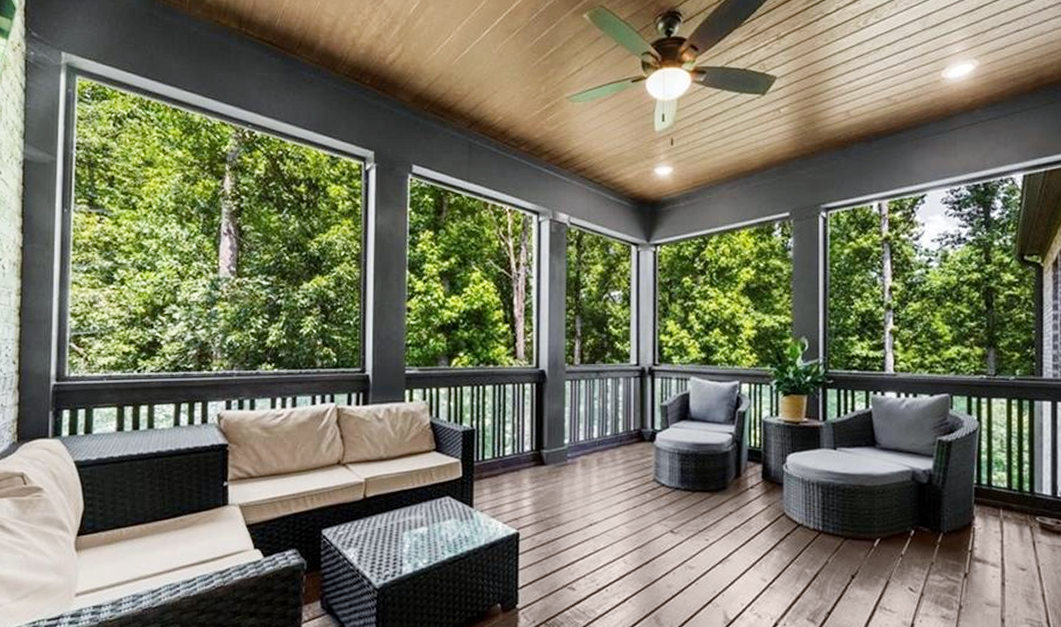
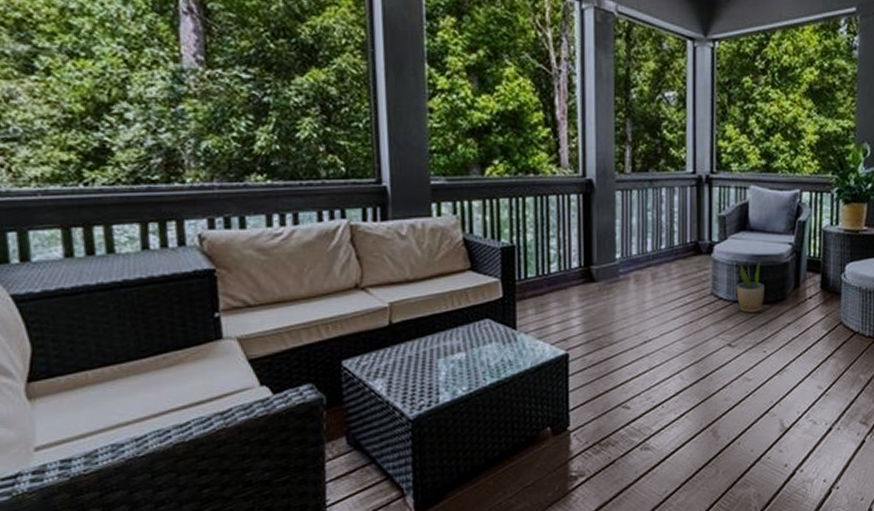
potted plant: none [678,449,706,500] -> present [736,261,765,313]

